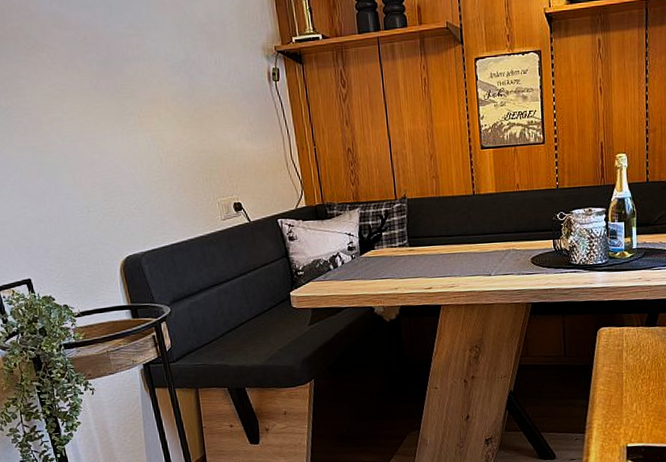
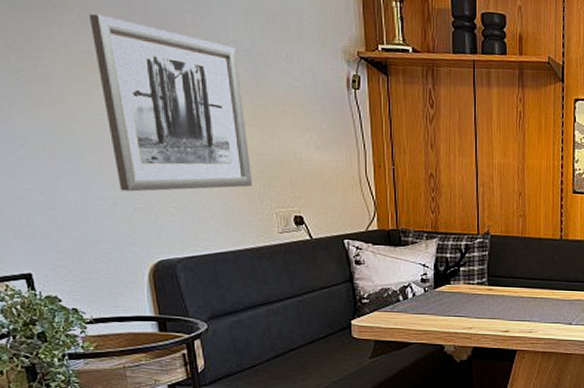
wall art: none [55,50,197,200] -> present [88,13,253,192]

